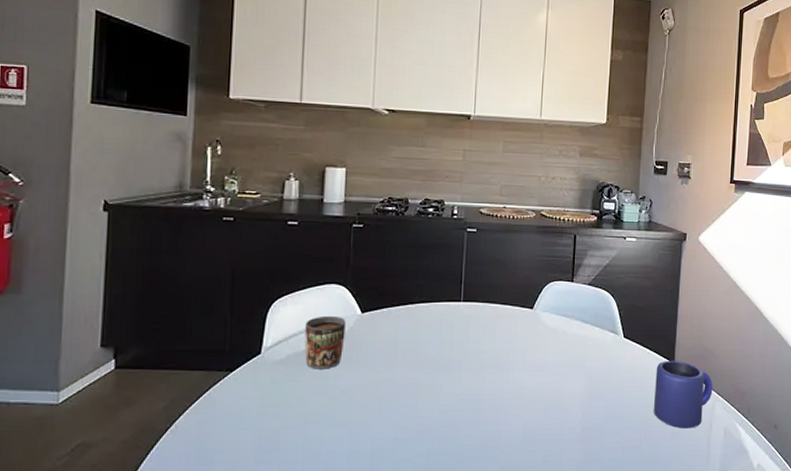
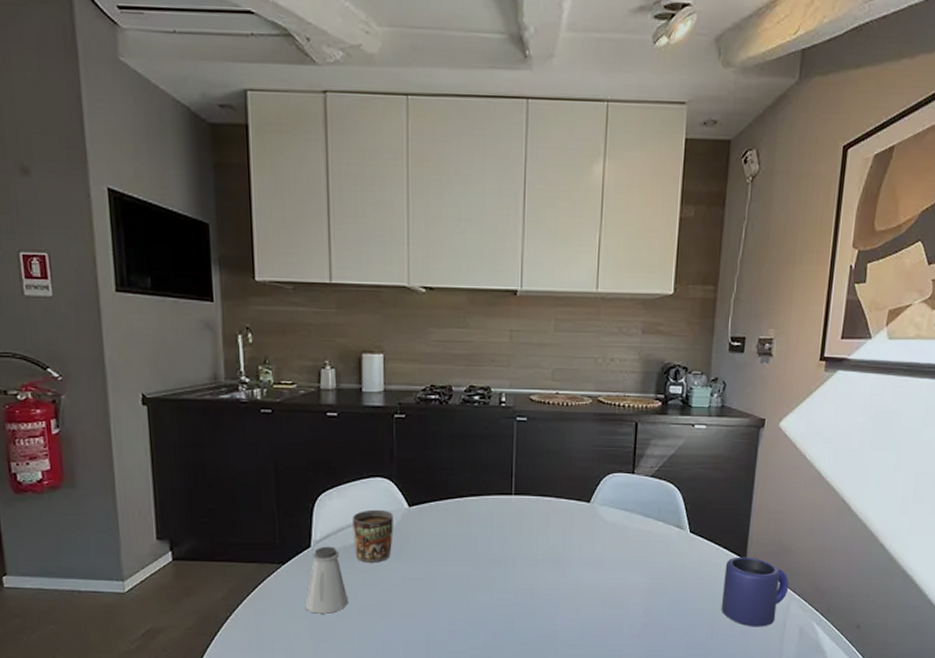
saltshaker: none [250,353,296,423] -> present [305,546,349,614]

